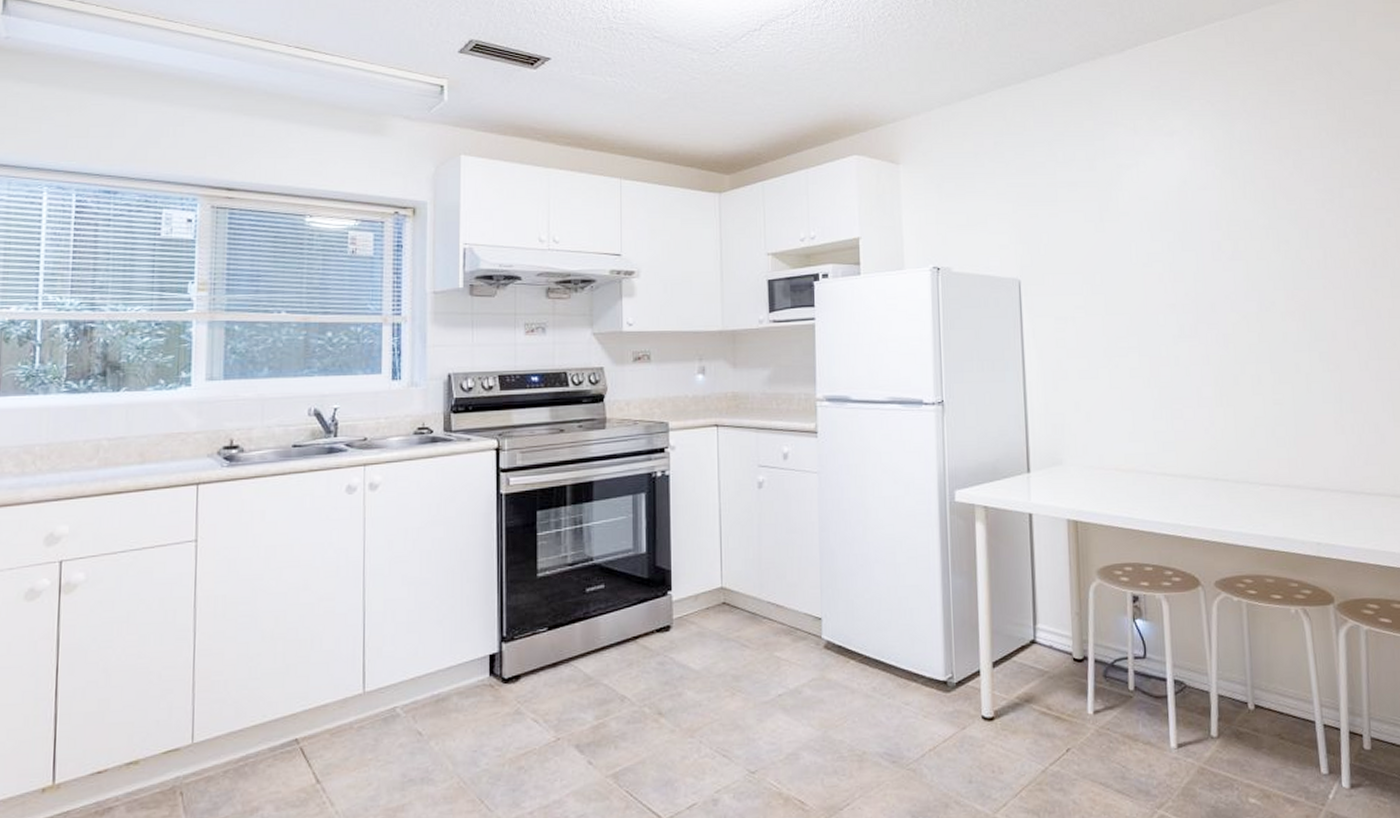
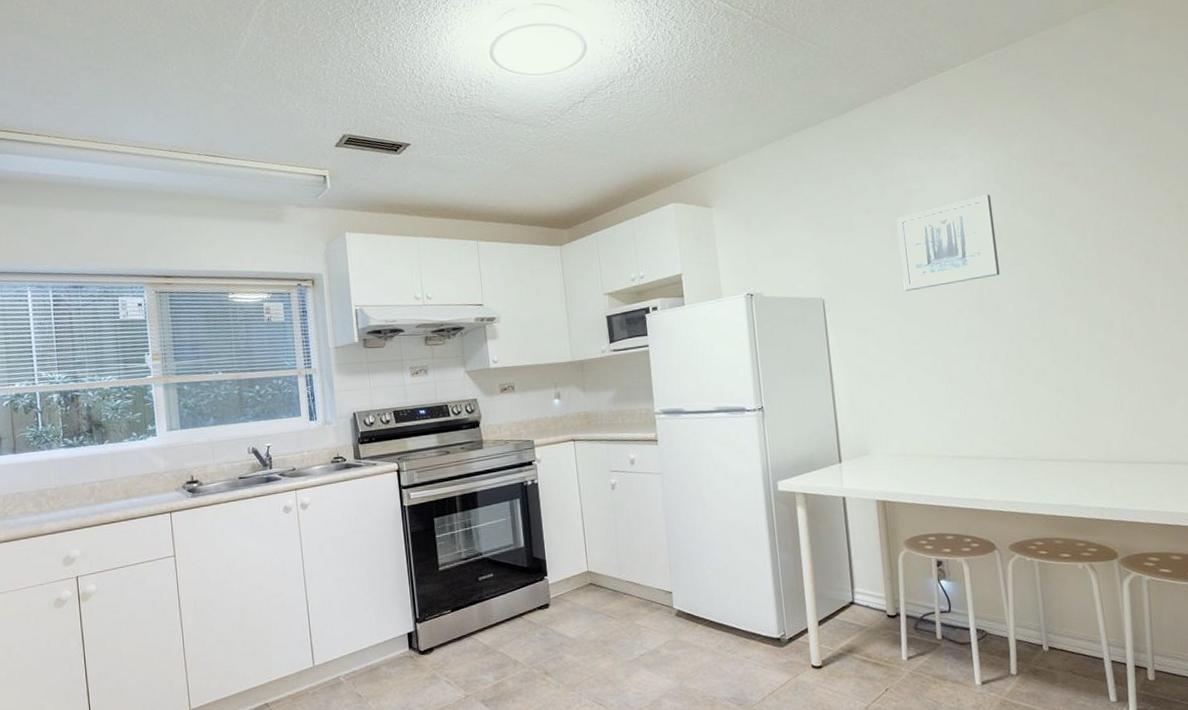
wall art: none [1105,177,1217,279] -> present [896,194,1000,292]

